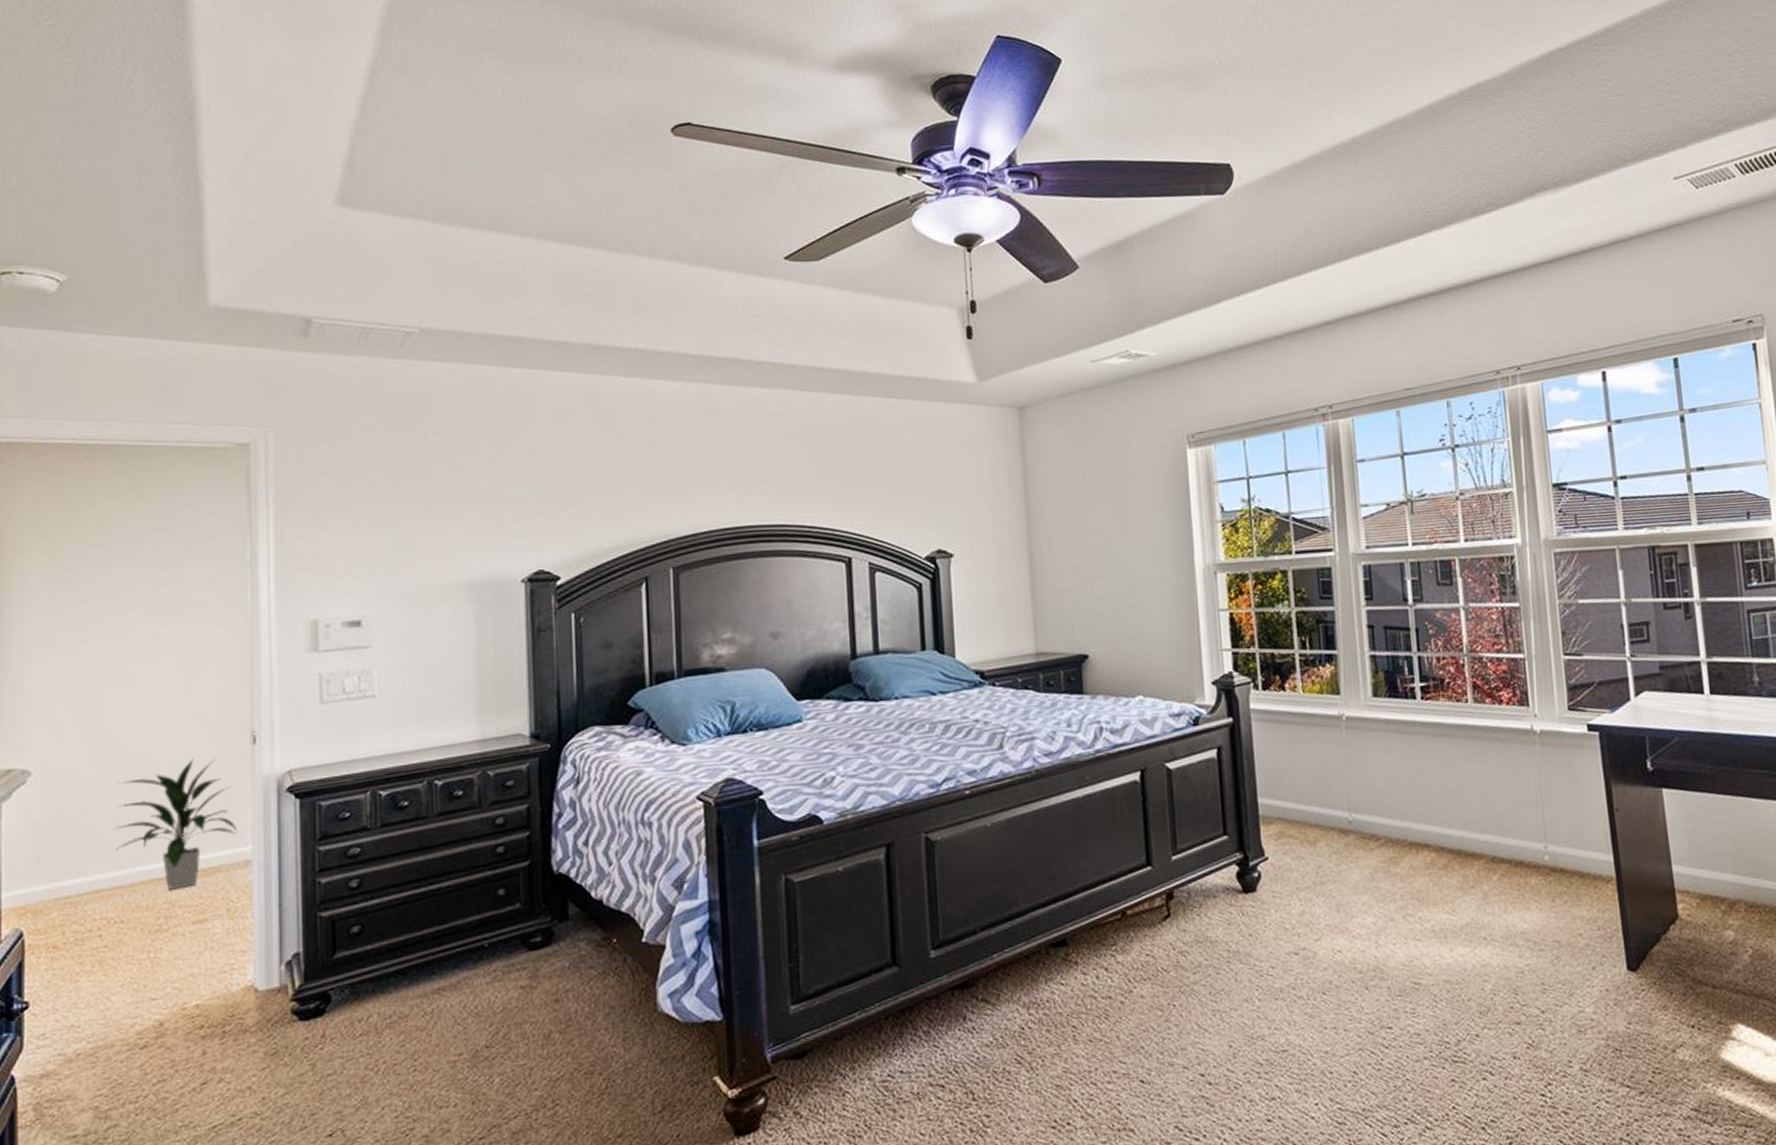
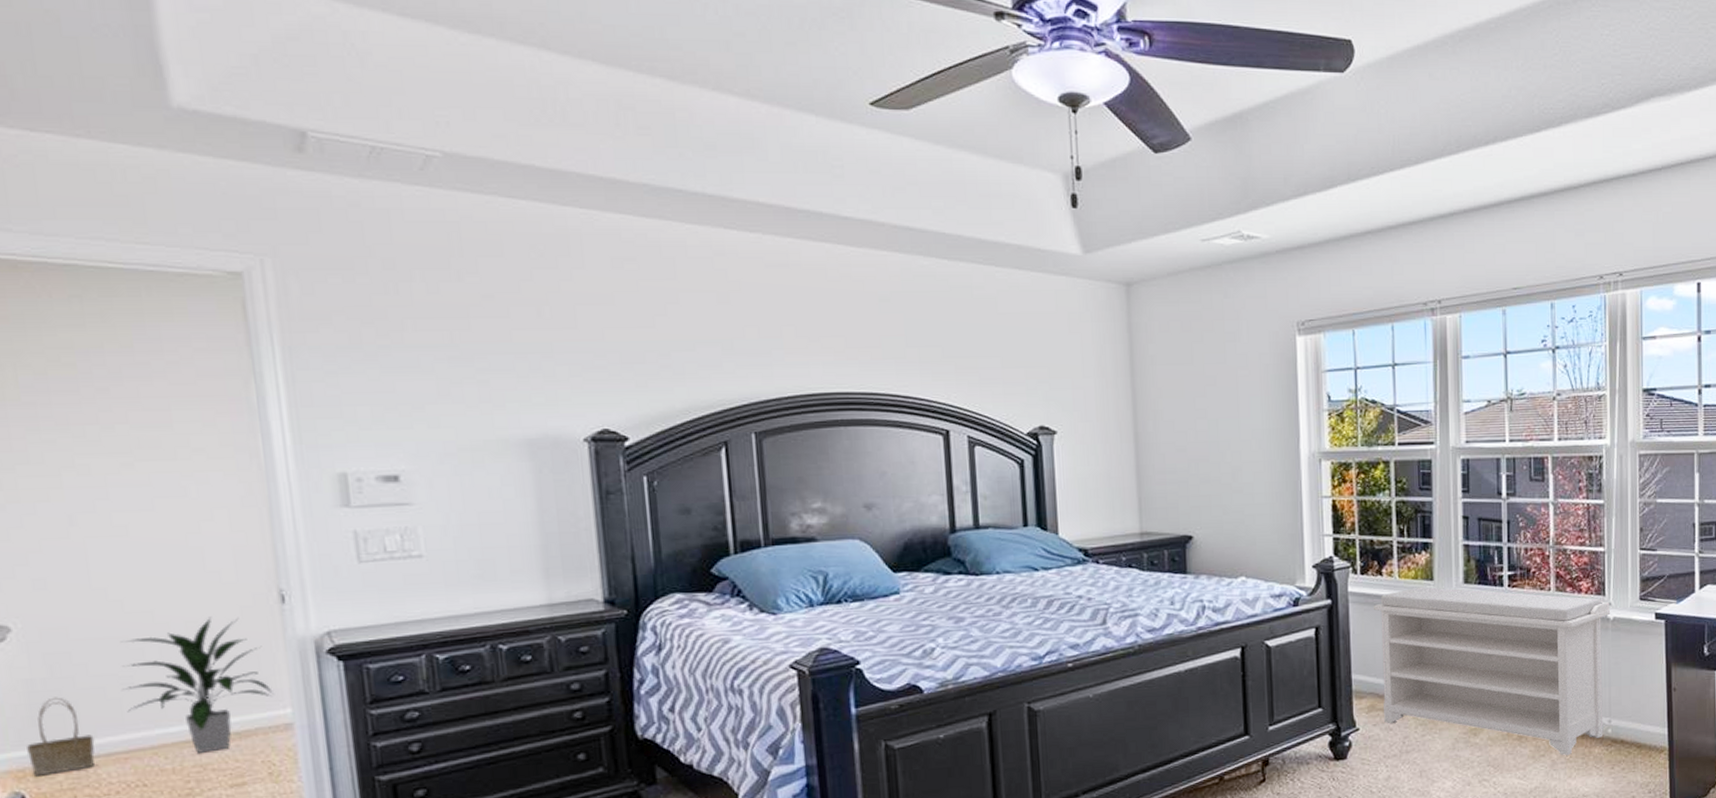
basket: none [30,836,86,913] -> present [27,697,95,776]
bench: none [1278,701,1540,887] -> present [1374,586,1610,756]

